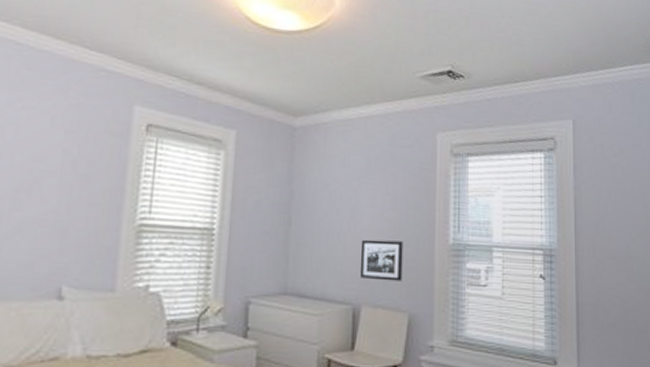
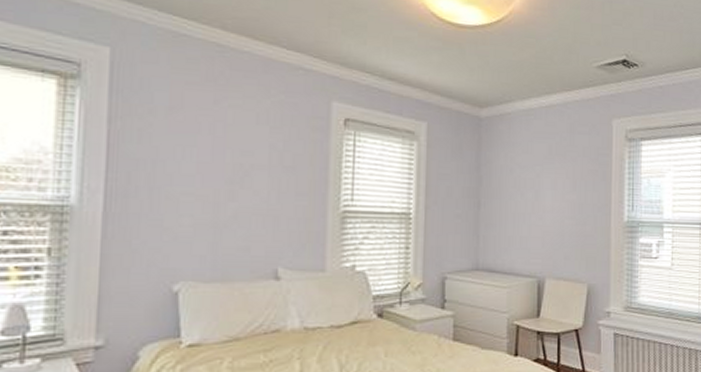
picture frame: present [359,239,403,281] -> none [543,219,582,256]

